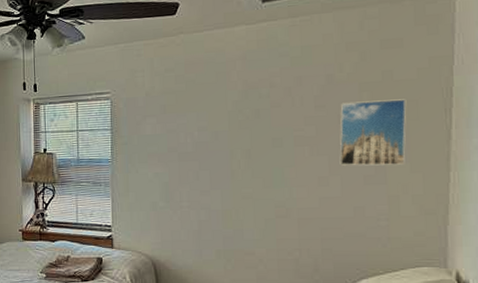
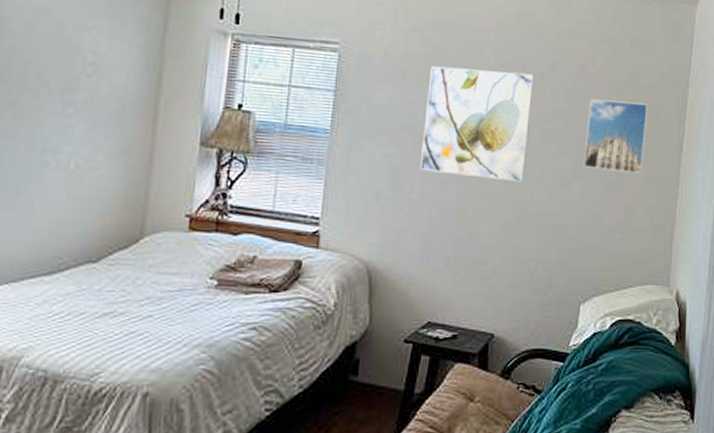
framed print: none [185,90,282,184] -> present [420,65,535,182]

